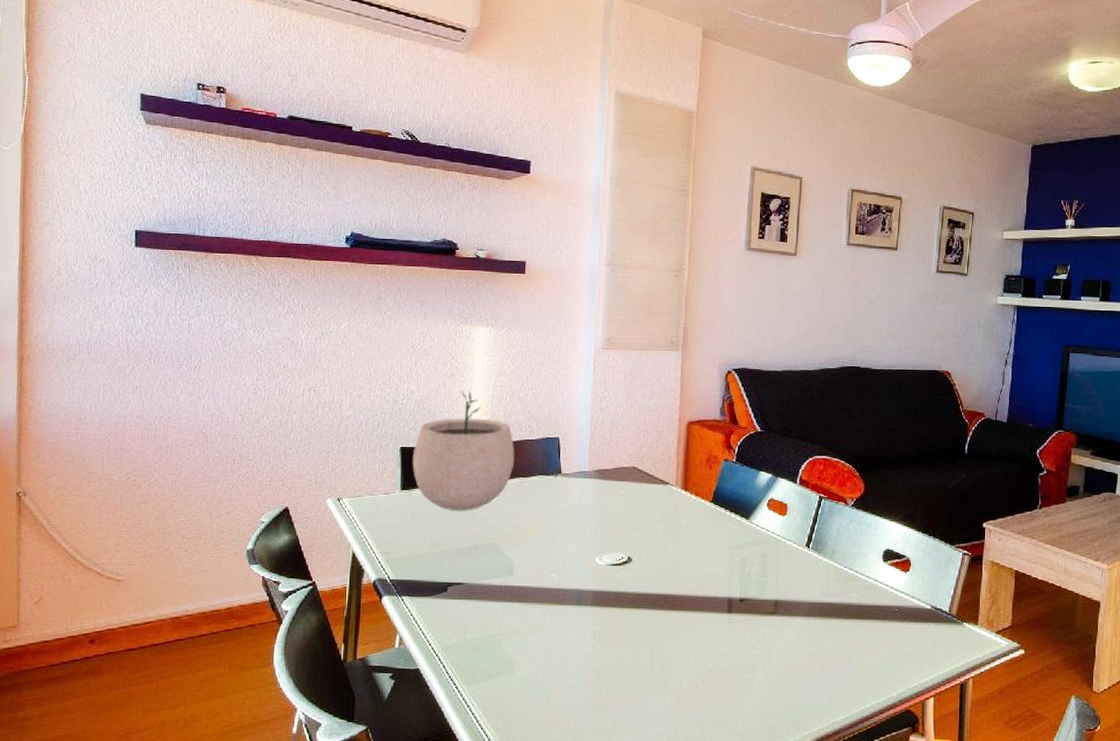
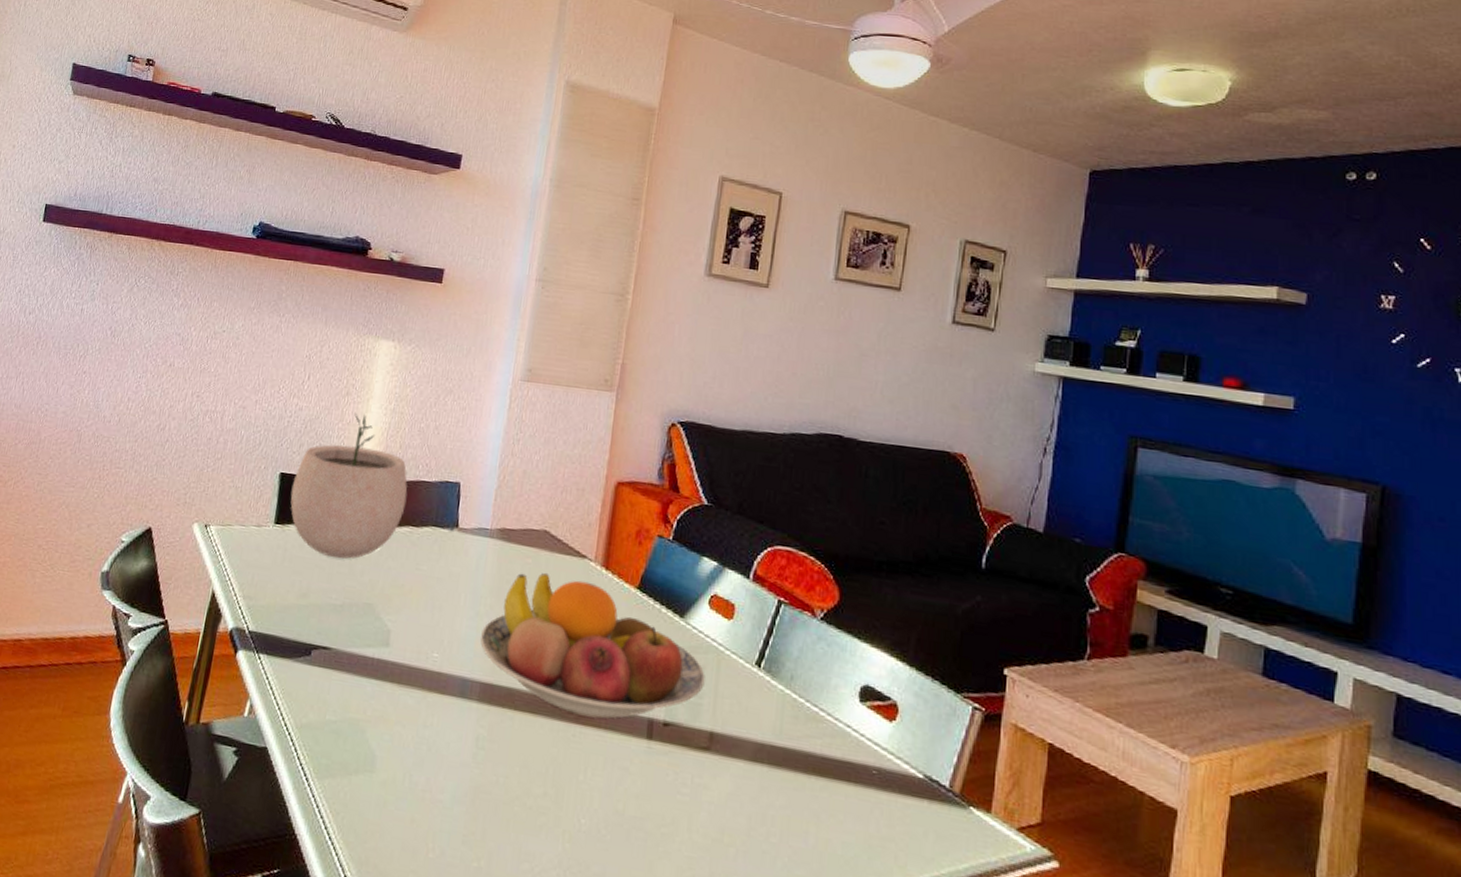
fruit bowl: none [588,499,768,604] -> present [480,572,705,719]

